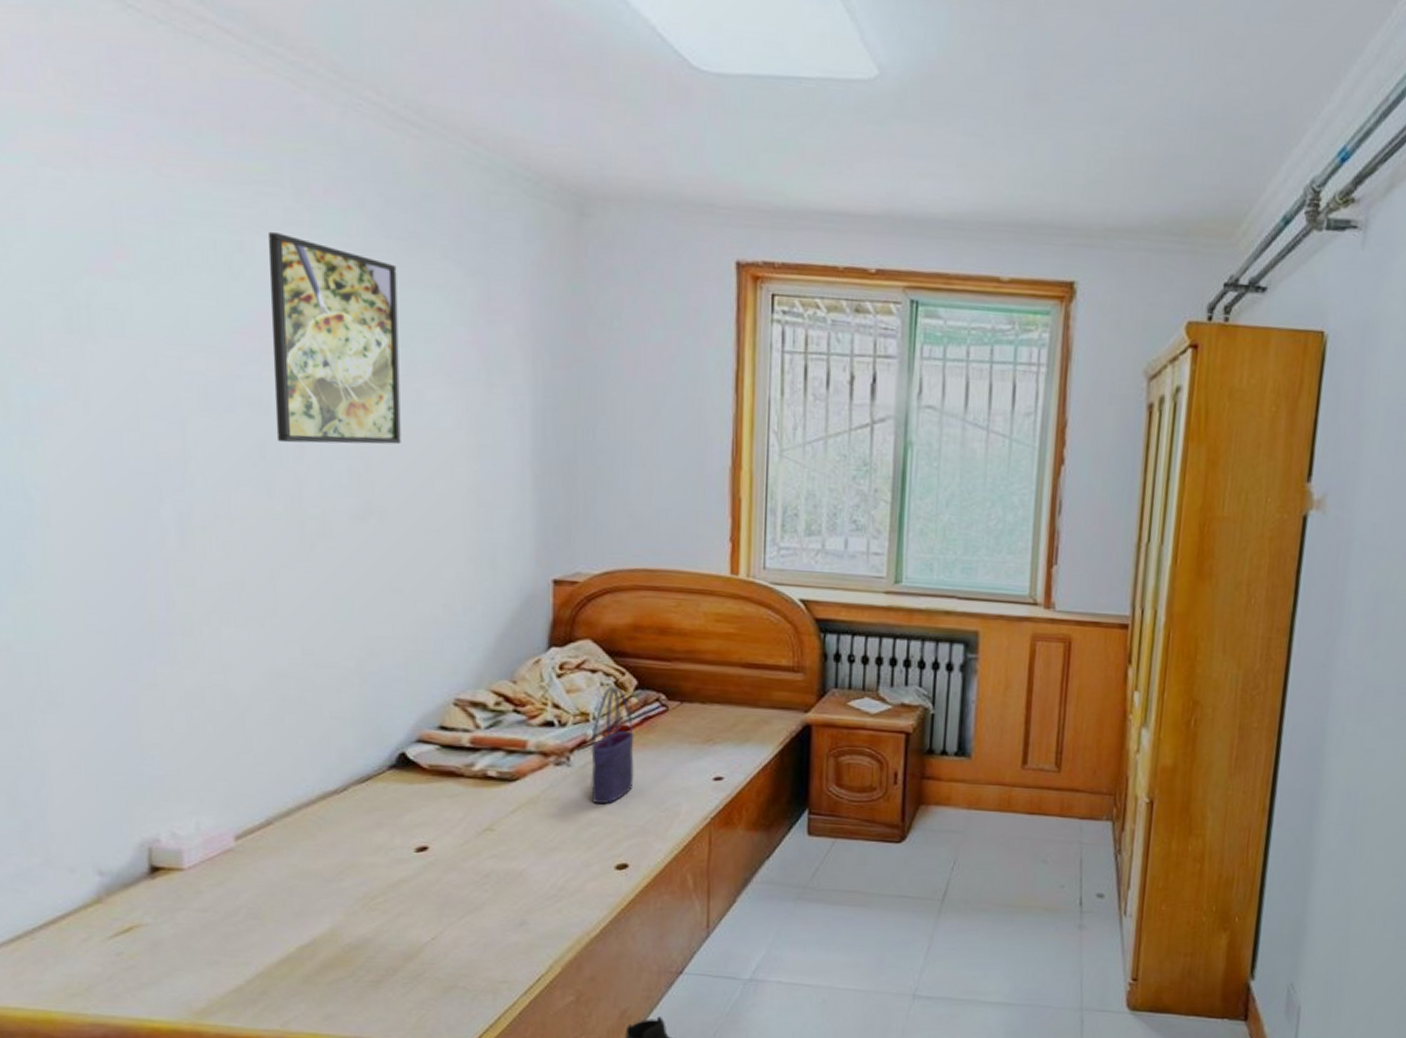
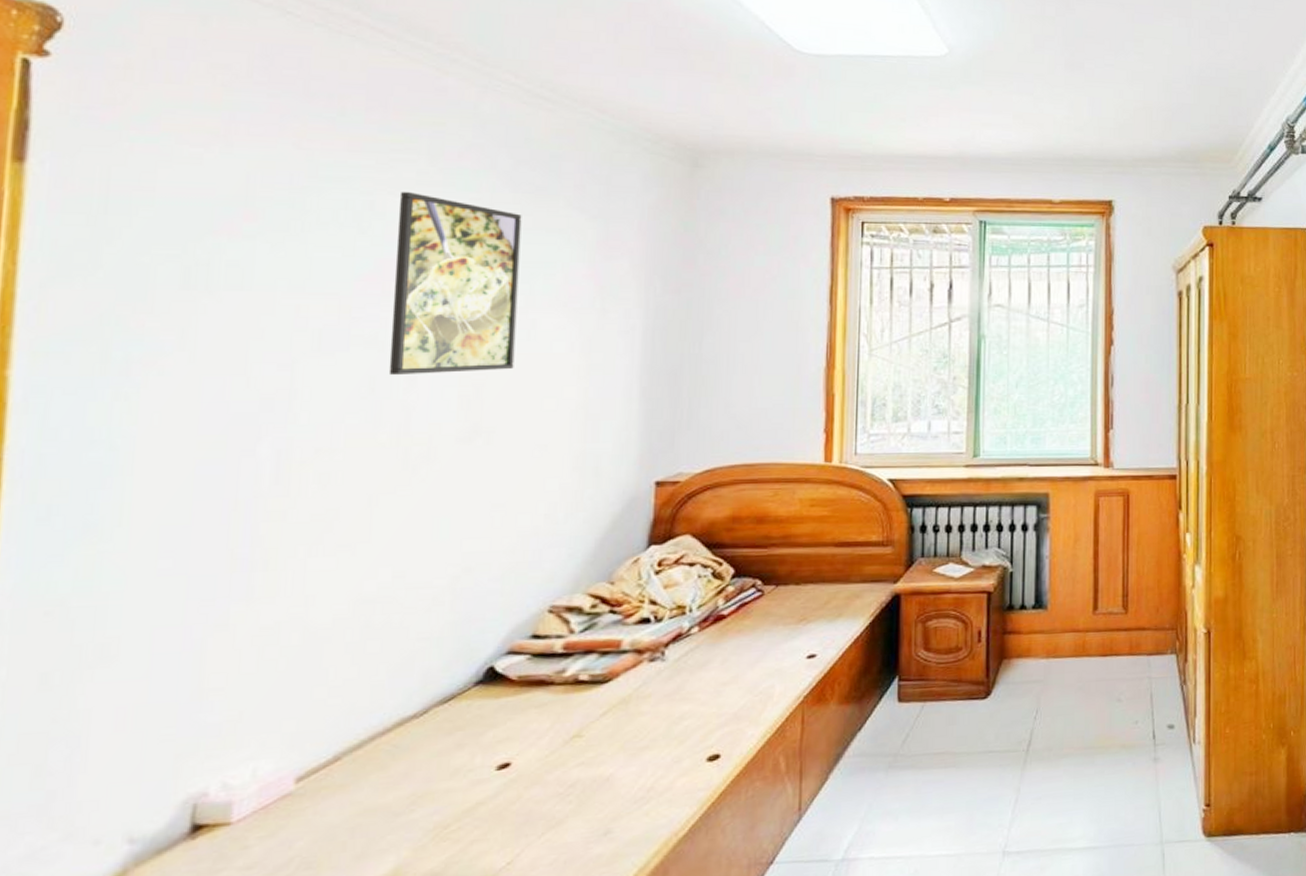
tote bag: present [591,686,634,805] -> none [684,577,730,696]

